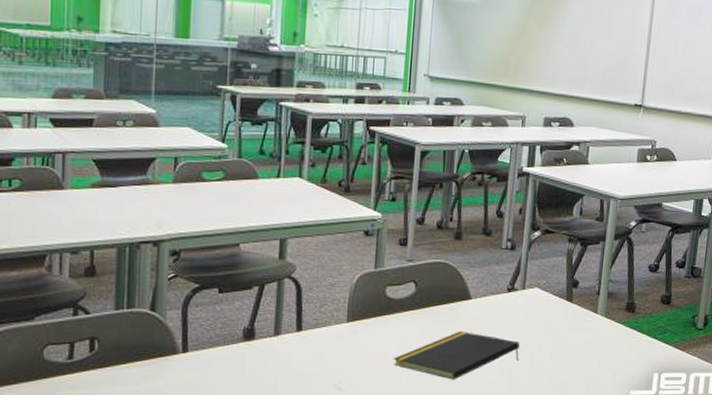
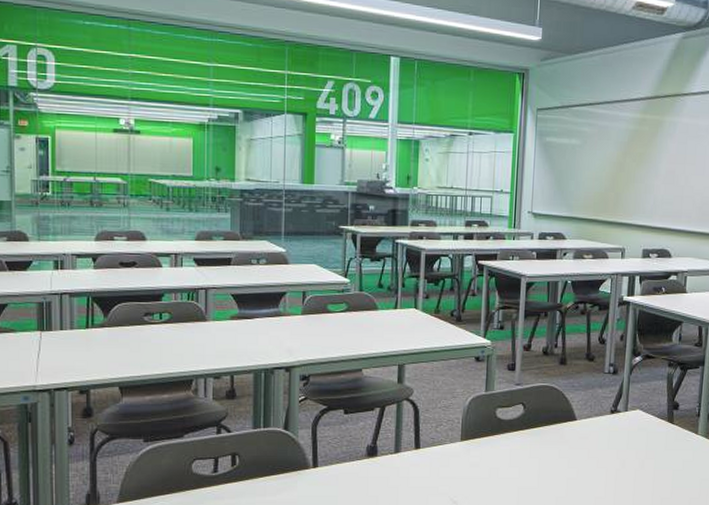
notepad: present [393,330,520,380] -> none [505,449,623,496]

